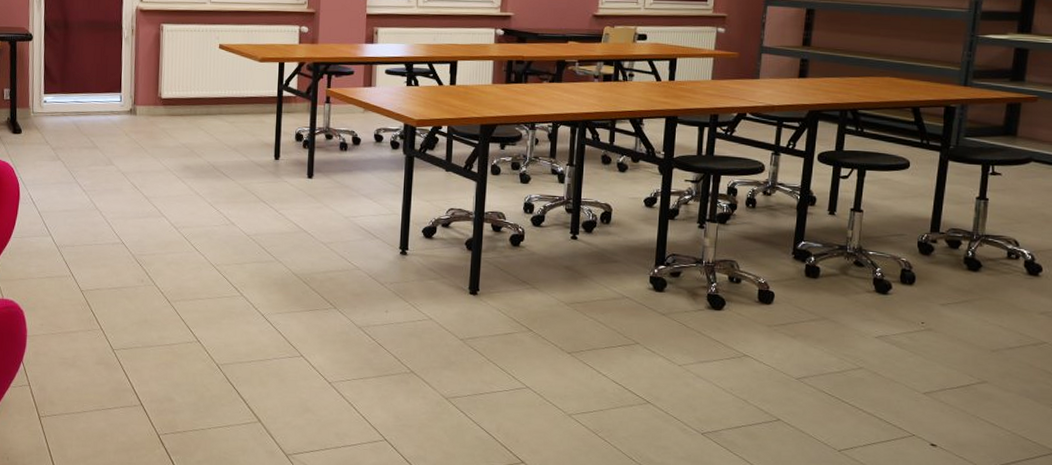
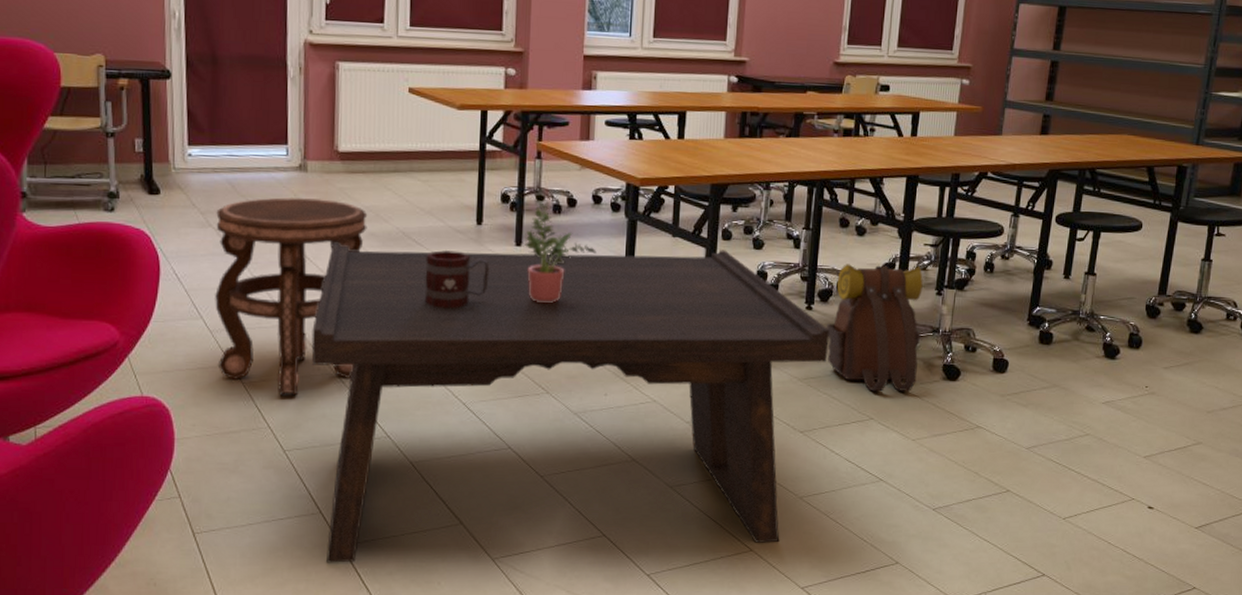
side table: none [61,135,184,303] -> present [215,196,368,396]
coffee table: none [136,173,594,457] -> present [311,242,829,563]
mug: none [230,181,285,232] -> present [424,250,490,309]
potted plant: none [315,139,378,229] -> present [524,201,596,304]
backpack: none [590,197,685,319] -> present [826,264,923,392]

